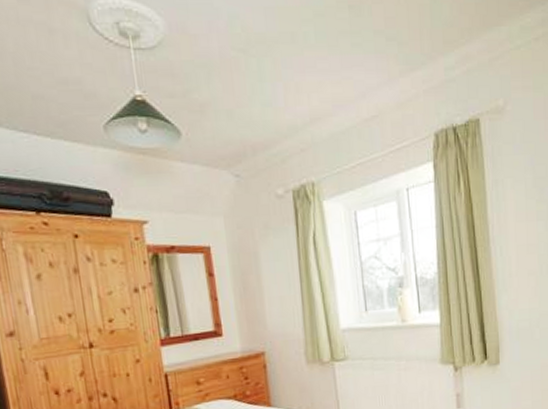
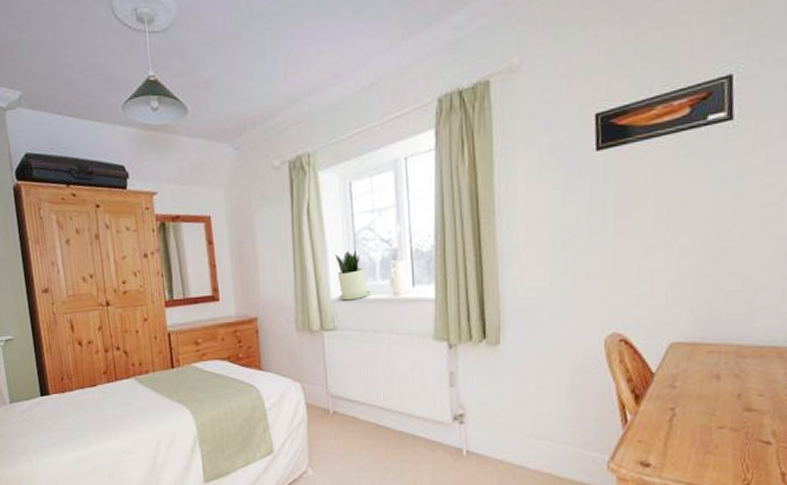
planter: none [343,279,380,330] -> present [335,251,371,301]

